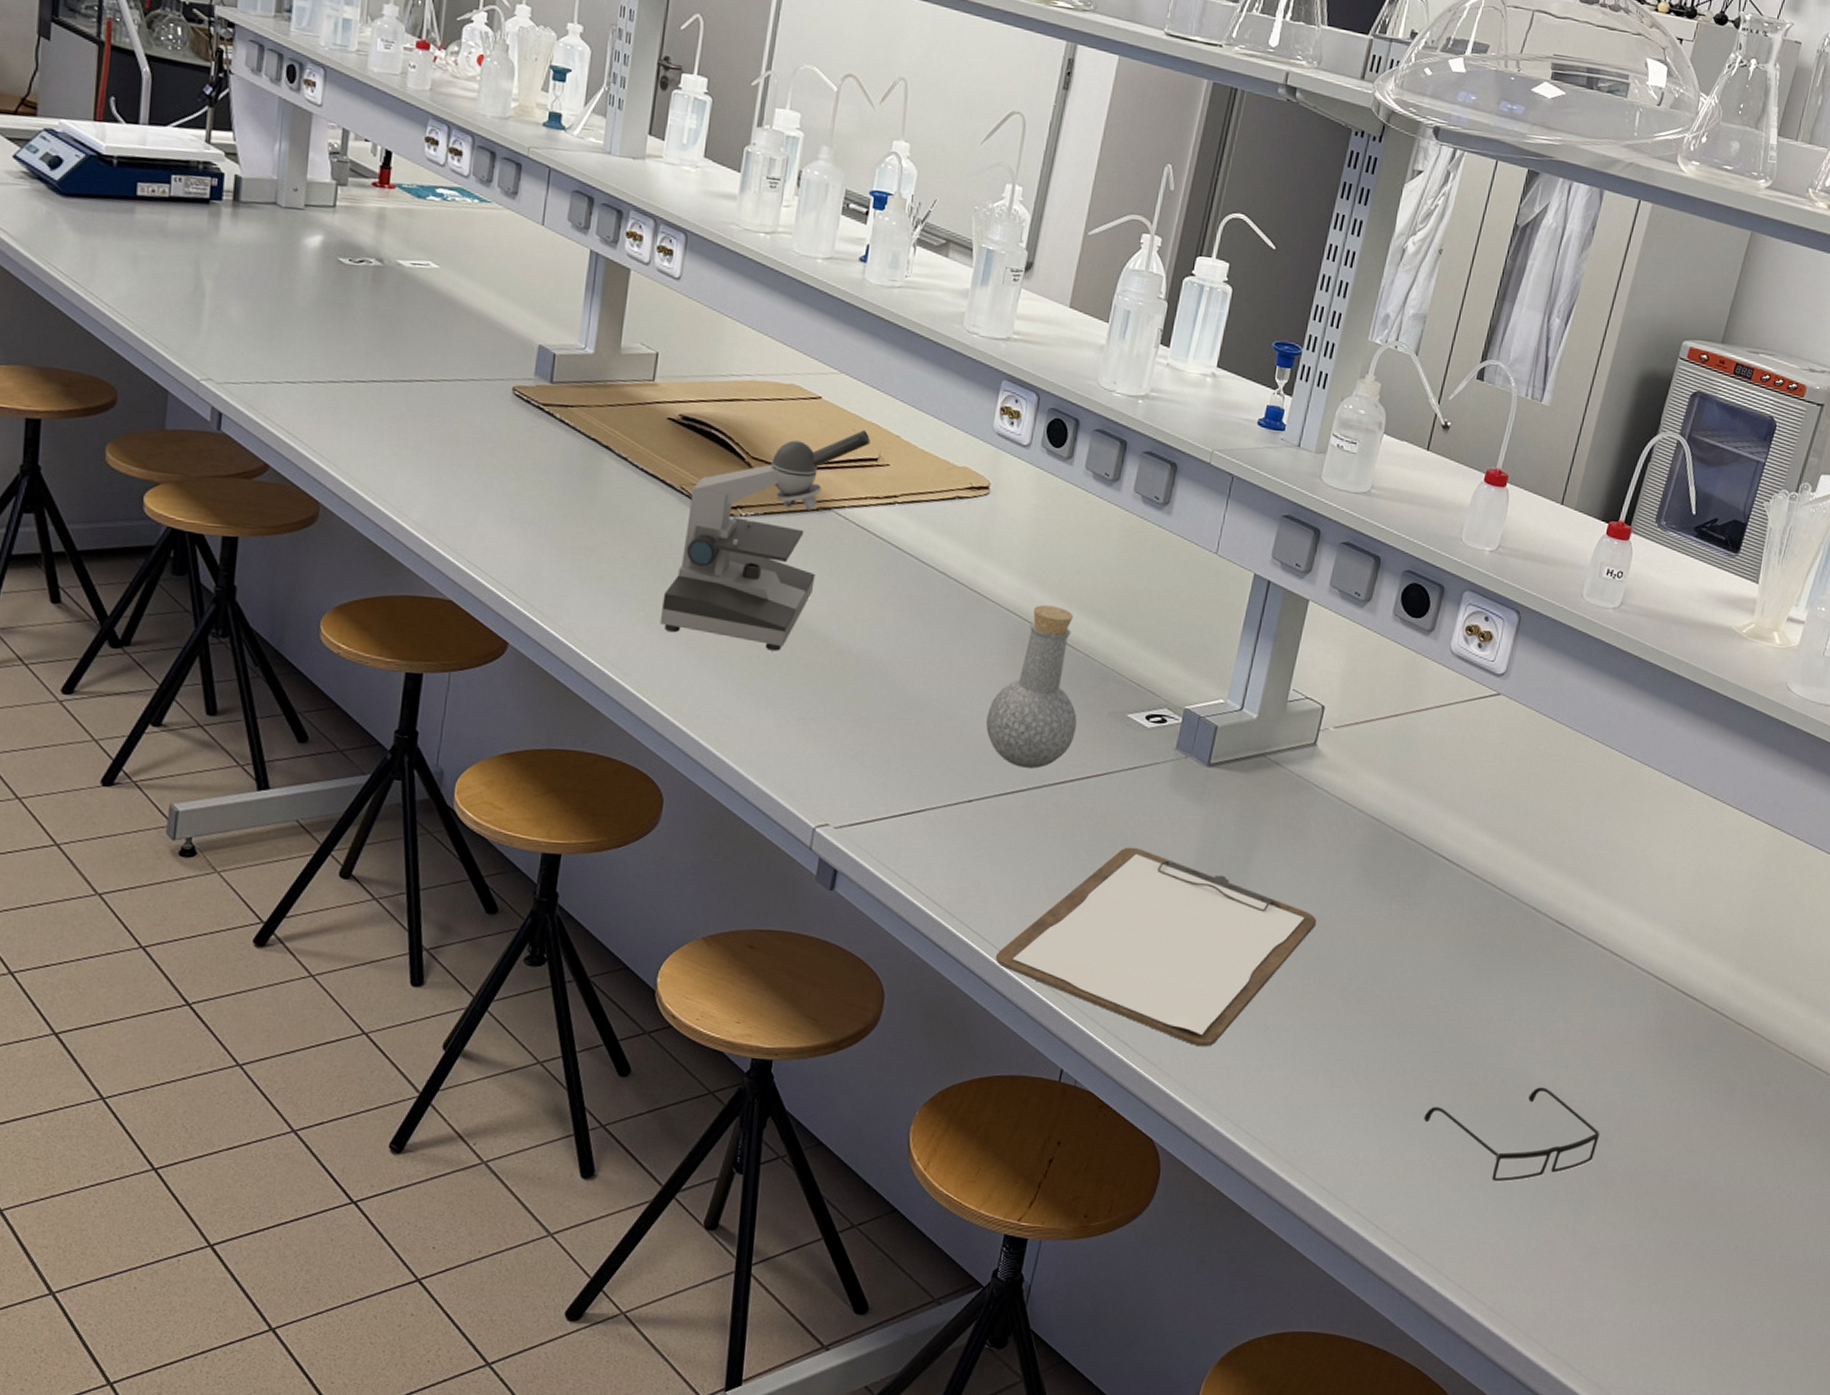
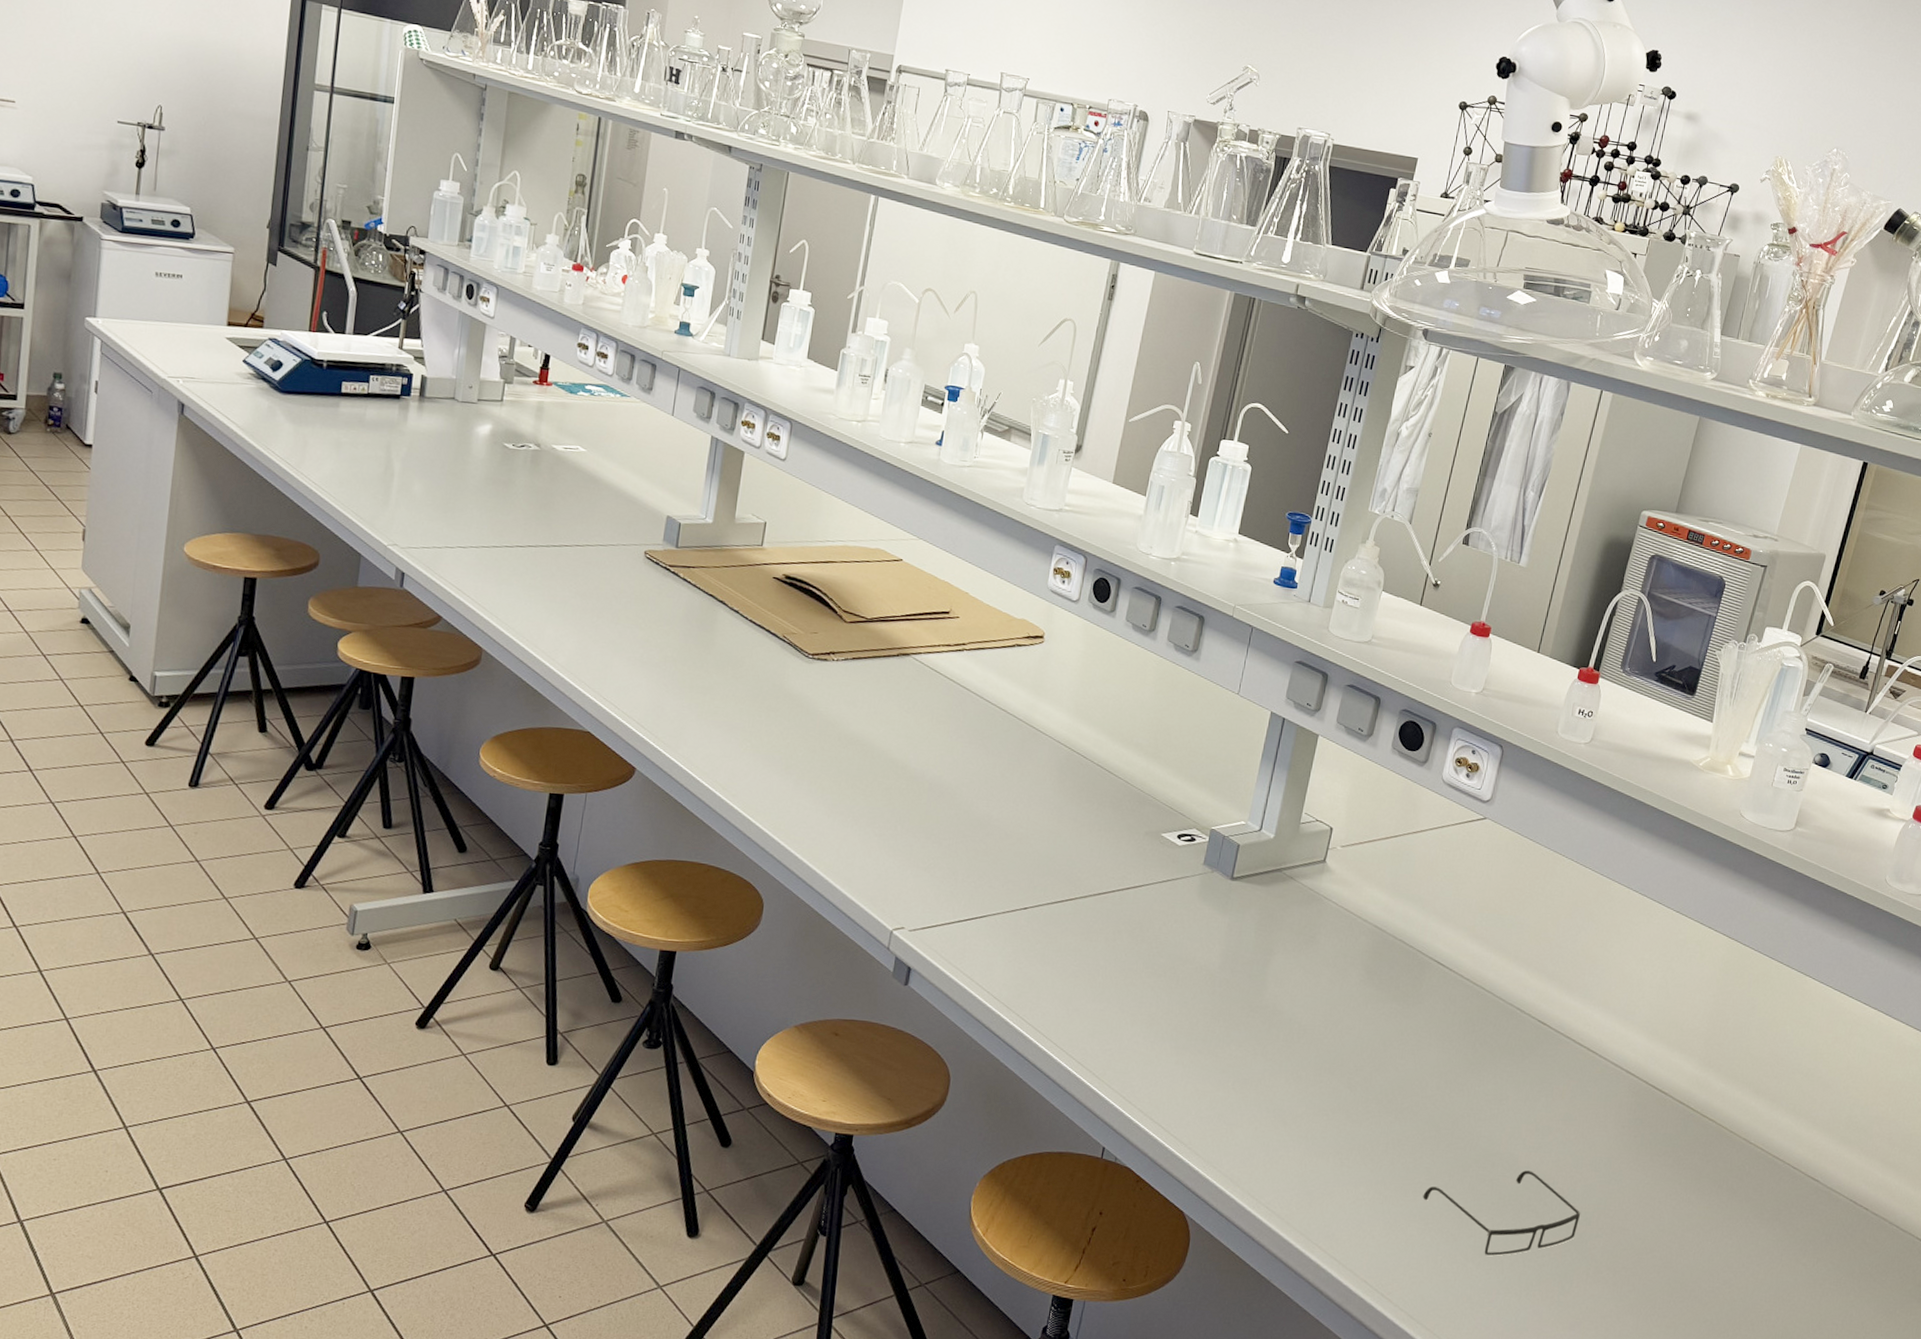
microscope: present [659,429,871,651] -> none [763,587,943,777]
flask: present [986,605,1077,769] -> none [1039,738,1118,881]
clipboard: present [996,847,1317,1047] -> none [1047,950,1327,1129]

